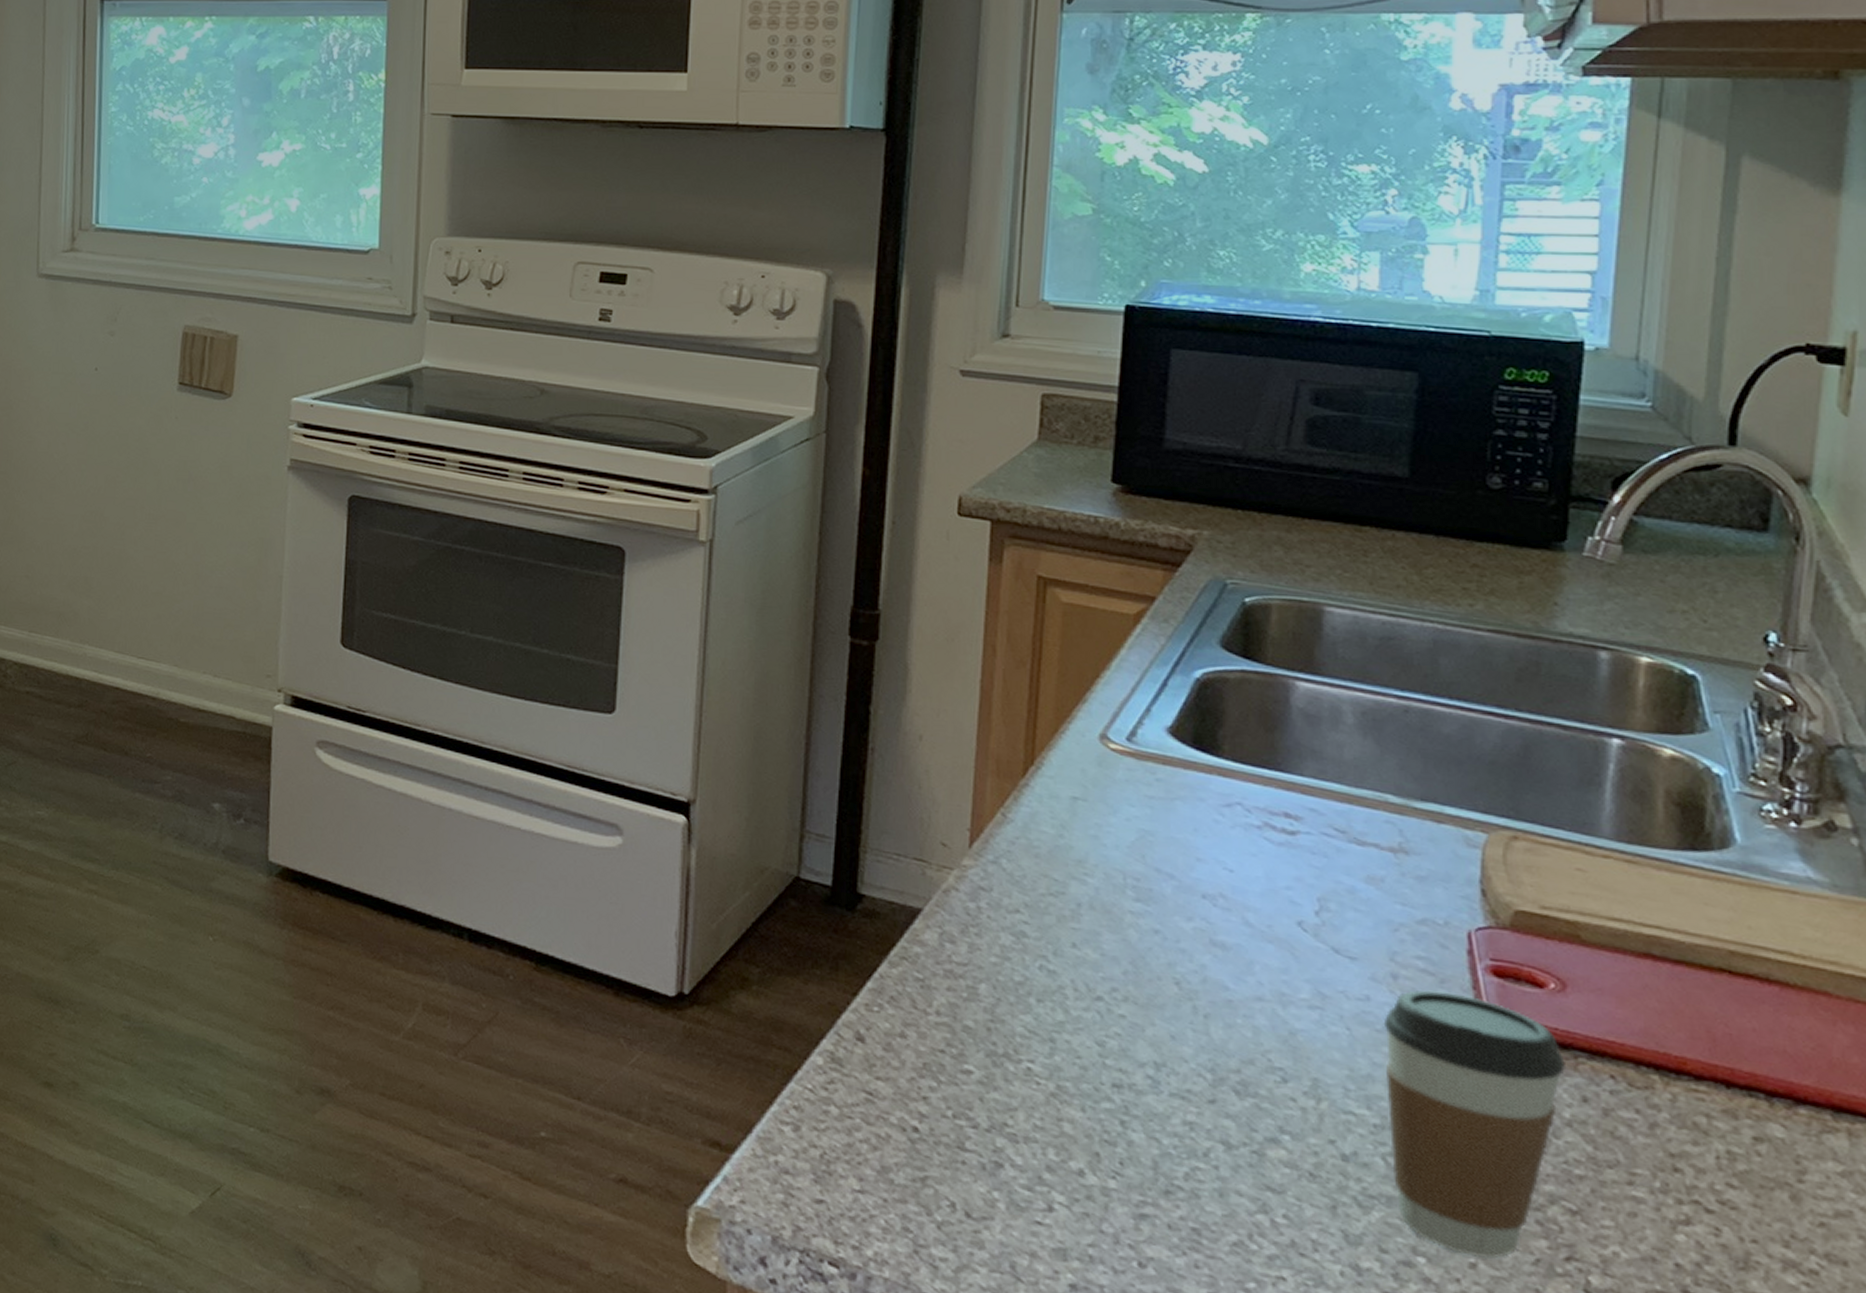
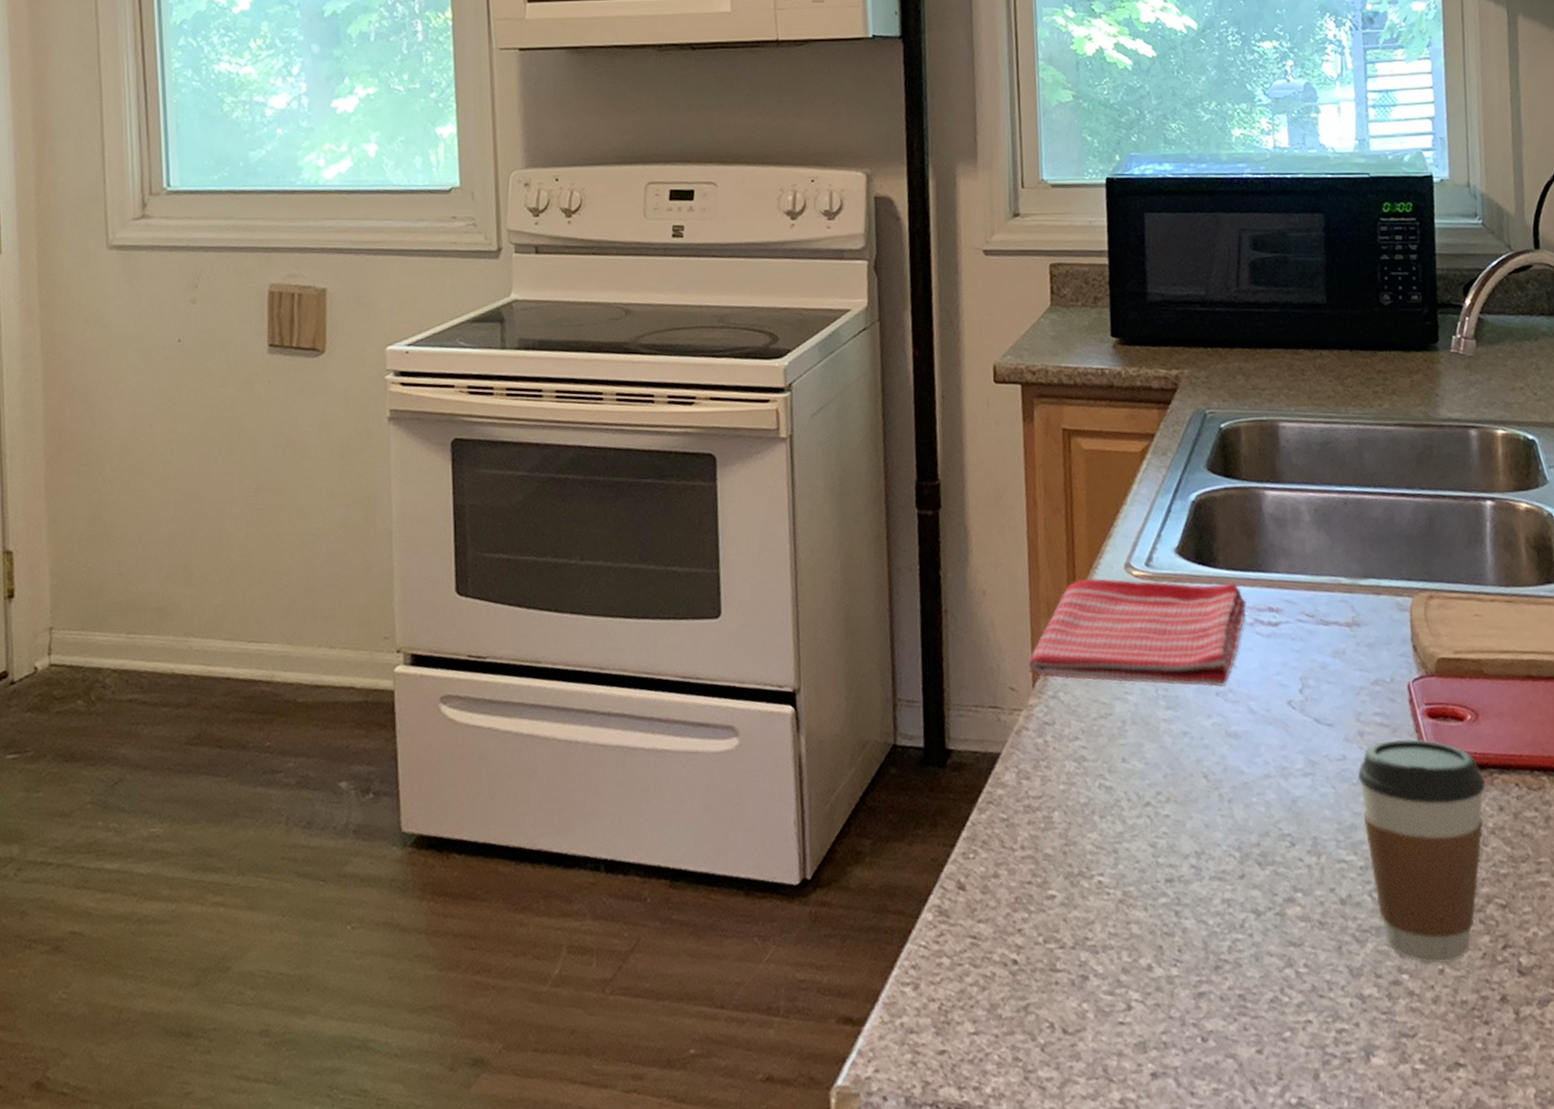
dish towel: none [966,742,1255,889] -> present [1028,578,1246,687]

